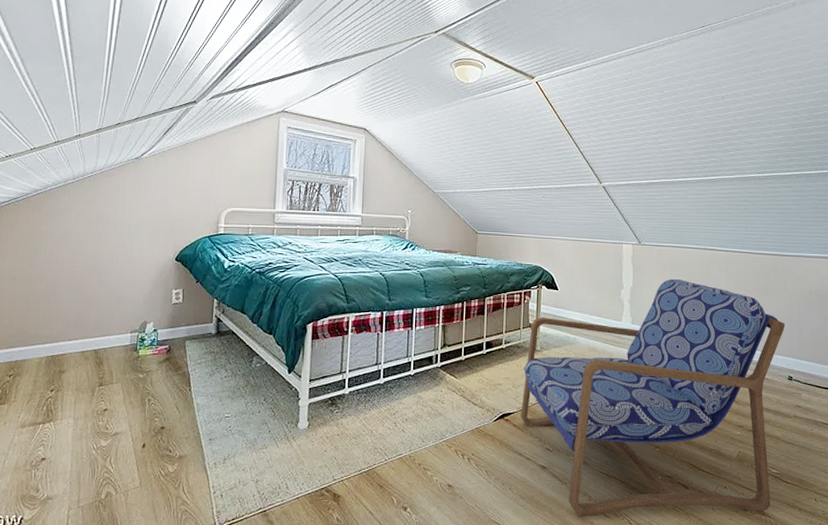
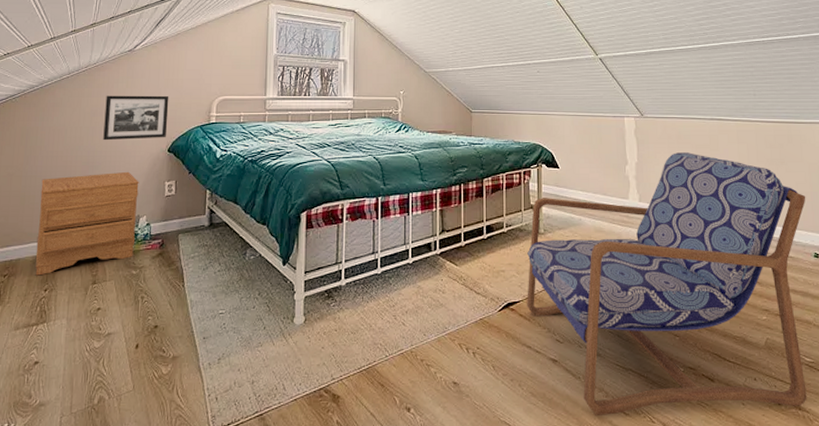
nightstand: none [41,278,146,377] -> present [35,171,139,276]
picture frame: none [109,202,177,247] -> present [103,95,169,141]

